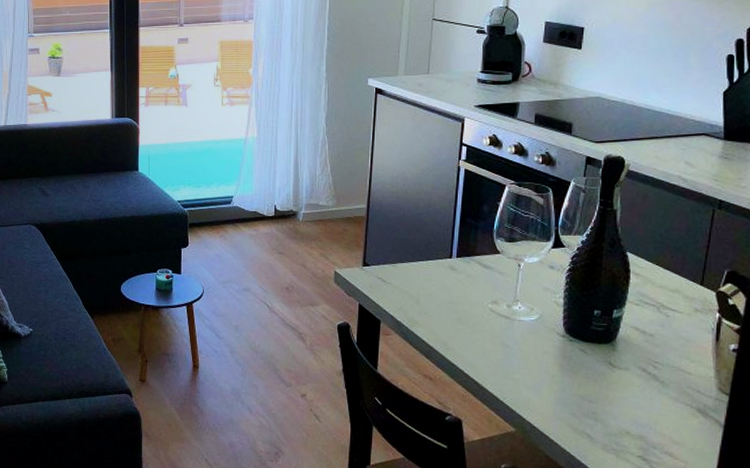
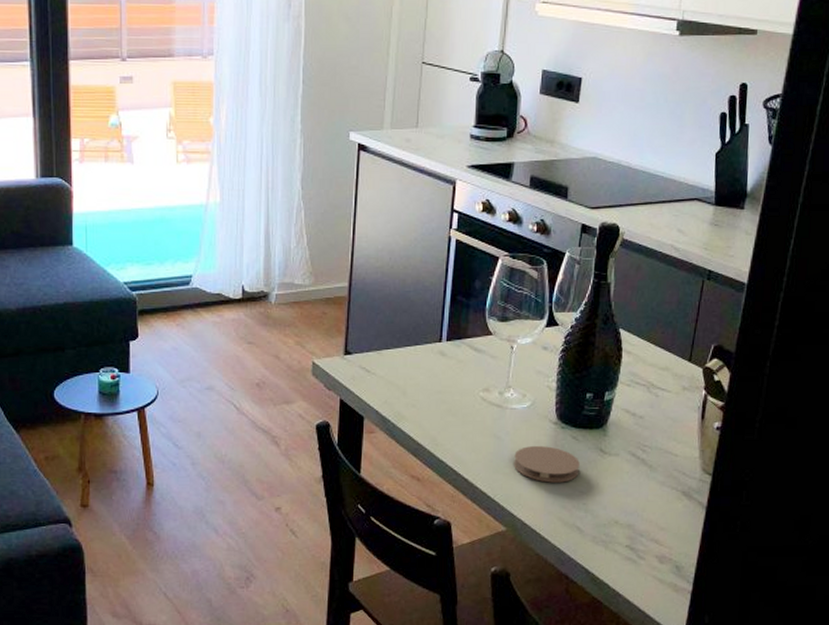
coaster: none [522,356,589,392] -> present [514,446,580,483]

